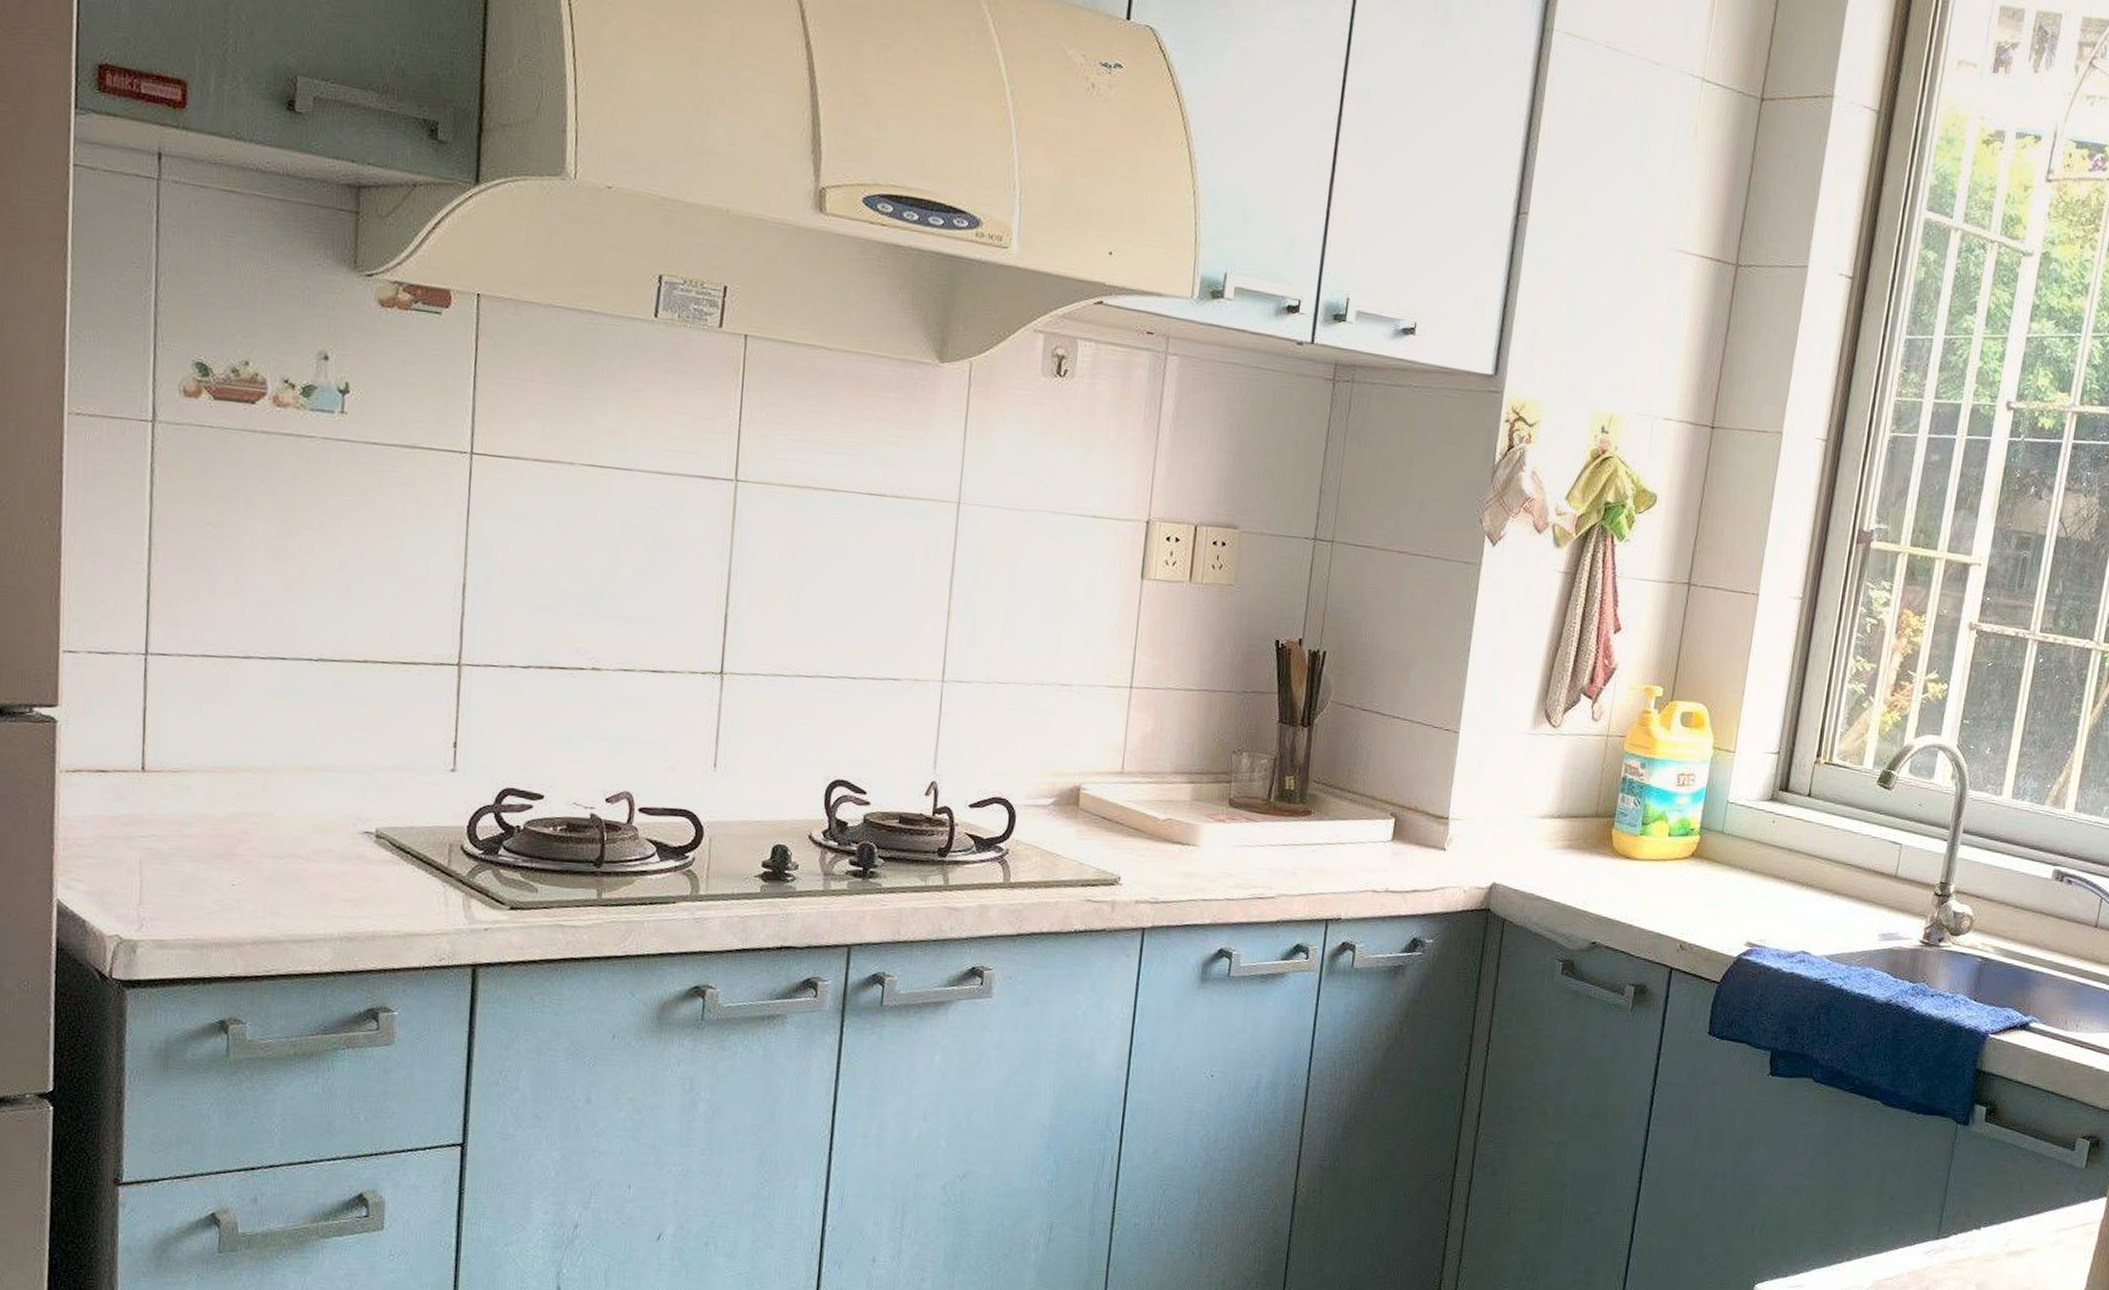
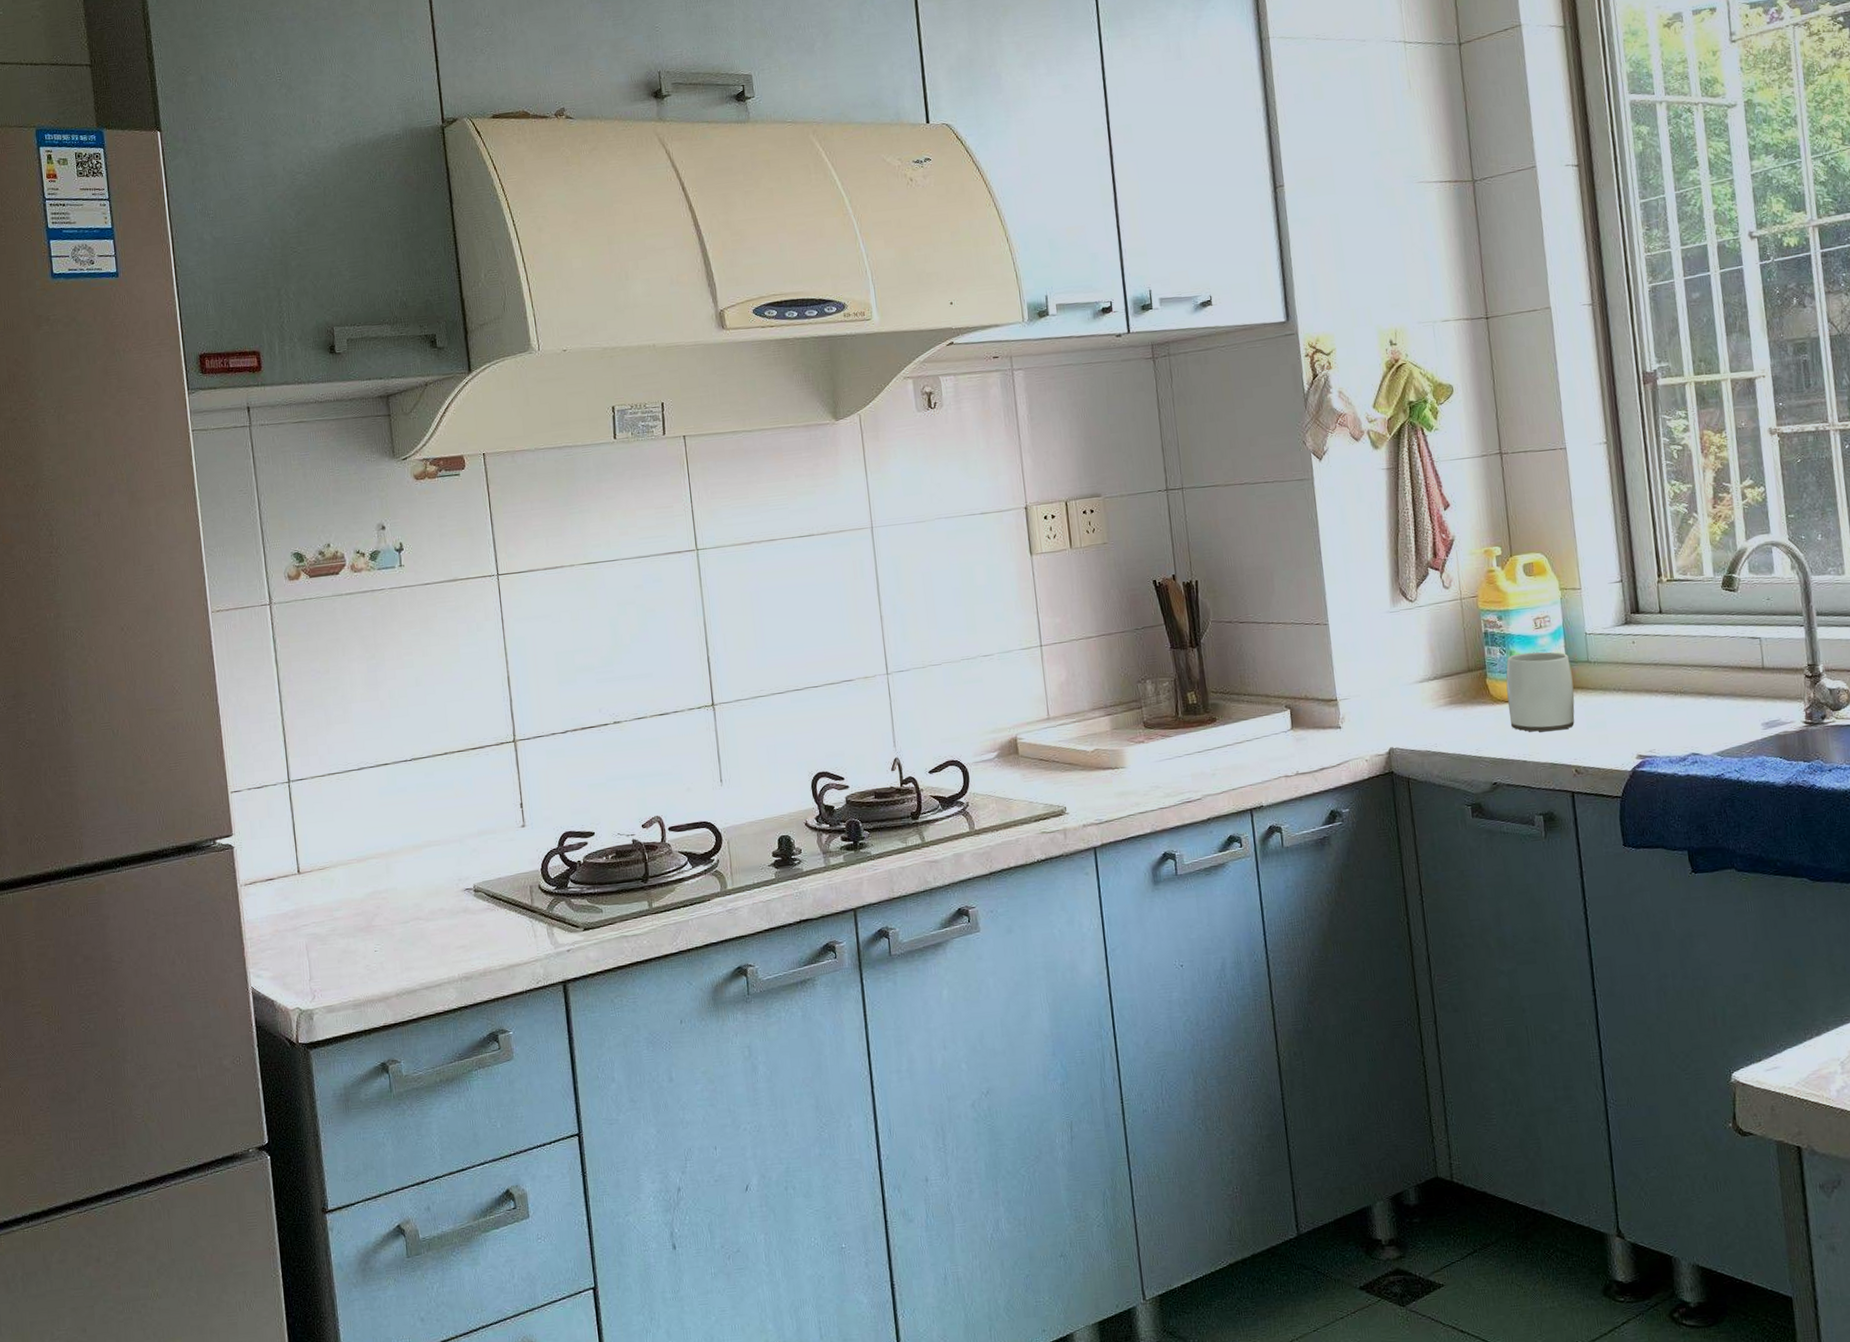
mug: none [1625,808,1705,900] -> present [1505,651,1575,732]

